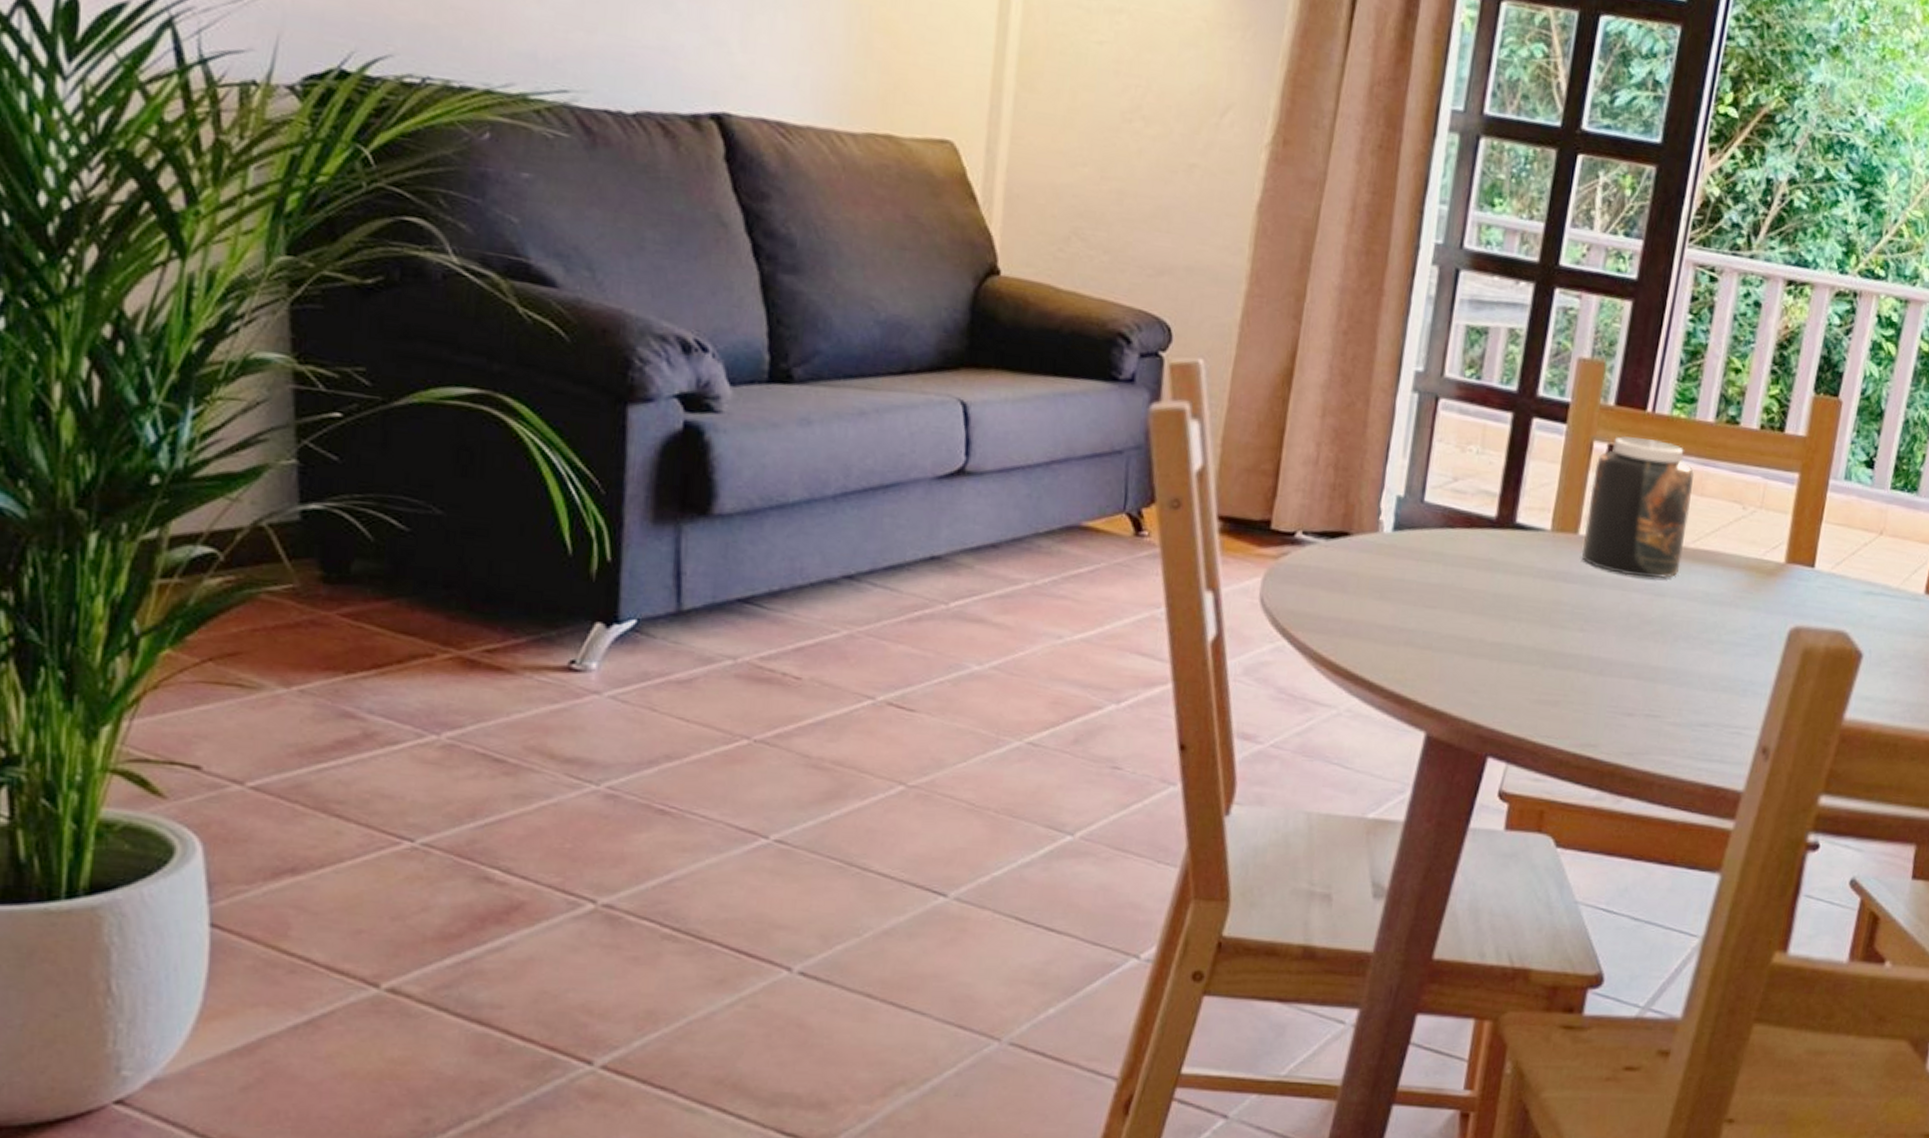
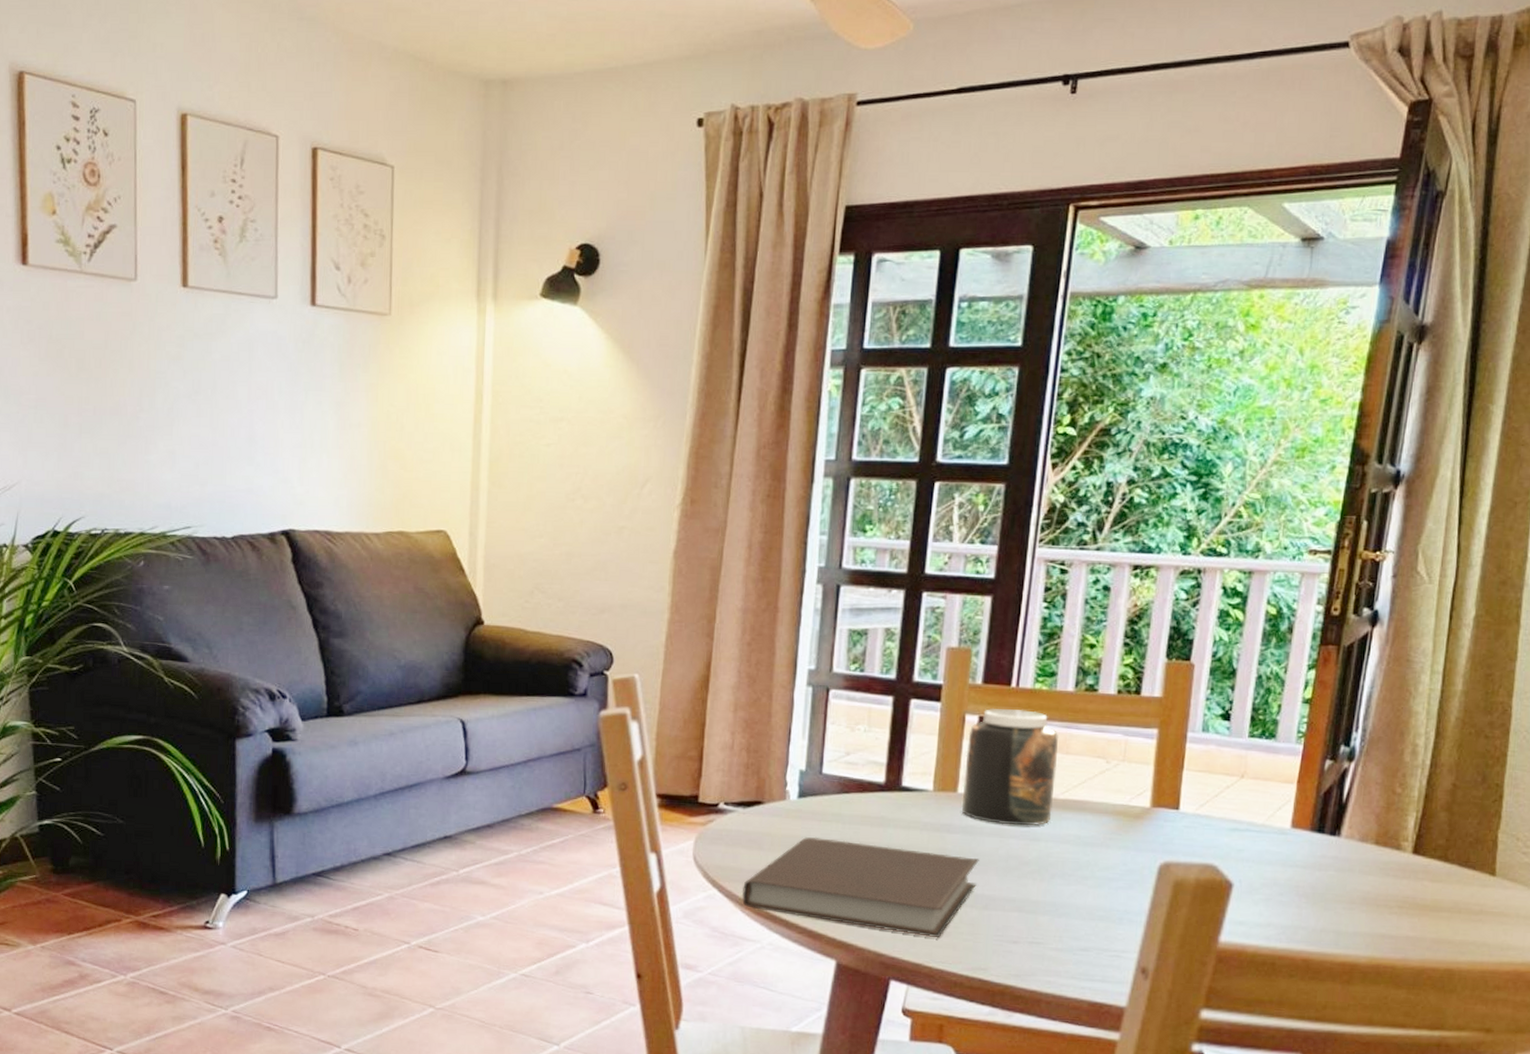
notebook: none [1316,579,1598,708] -> present [741,837,979,938]

